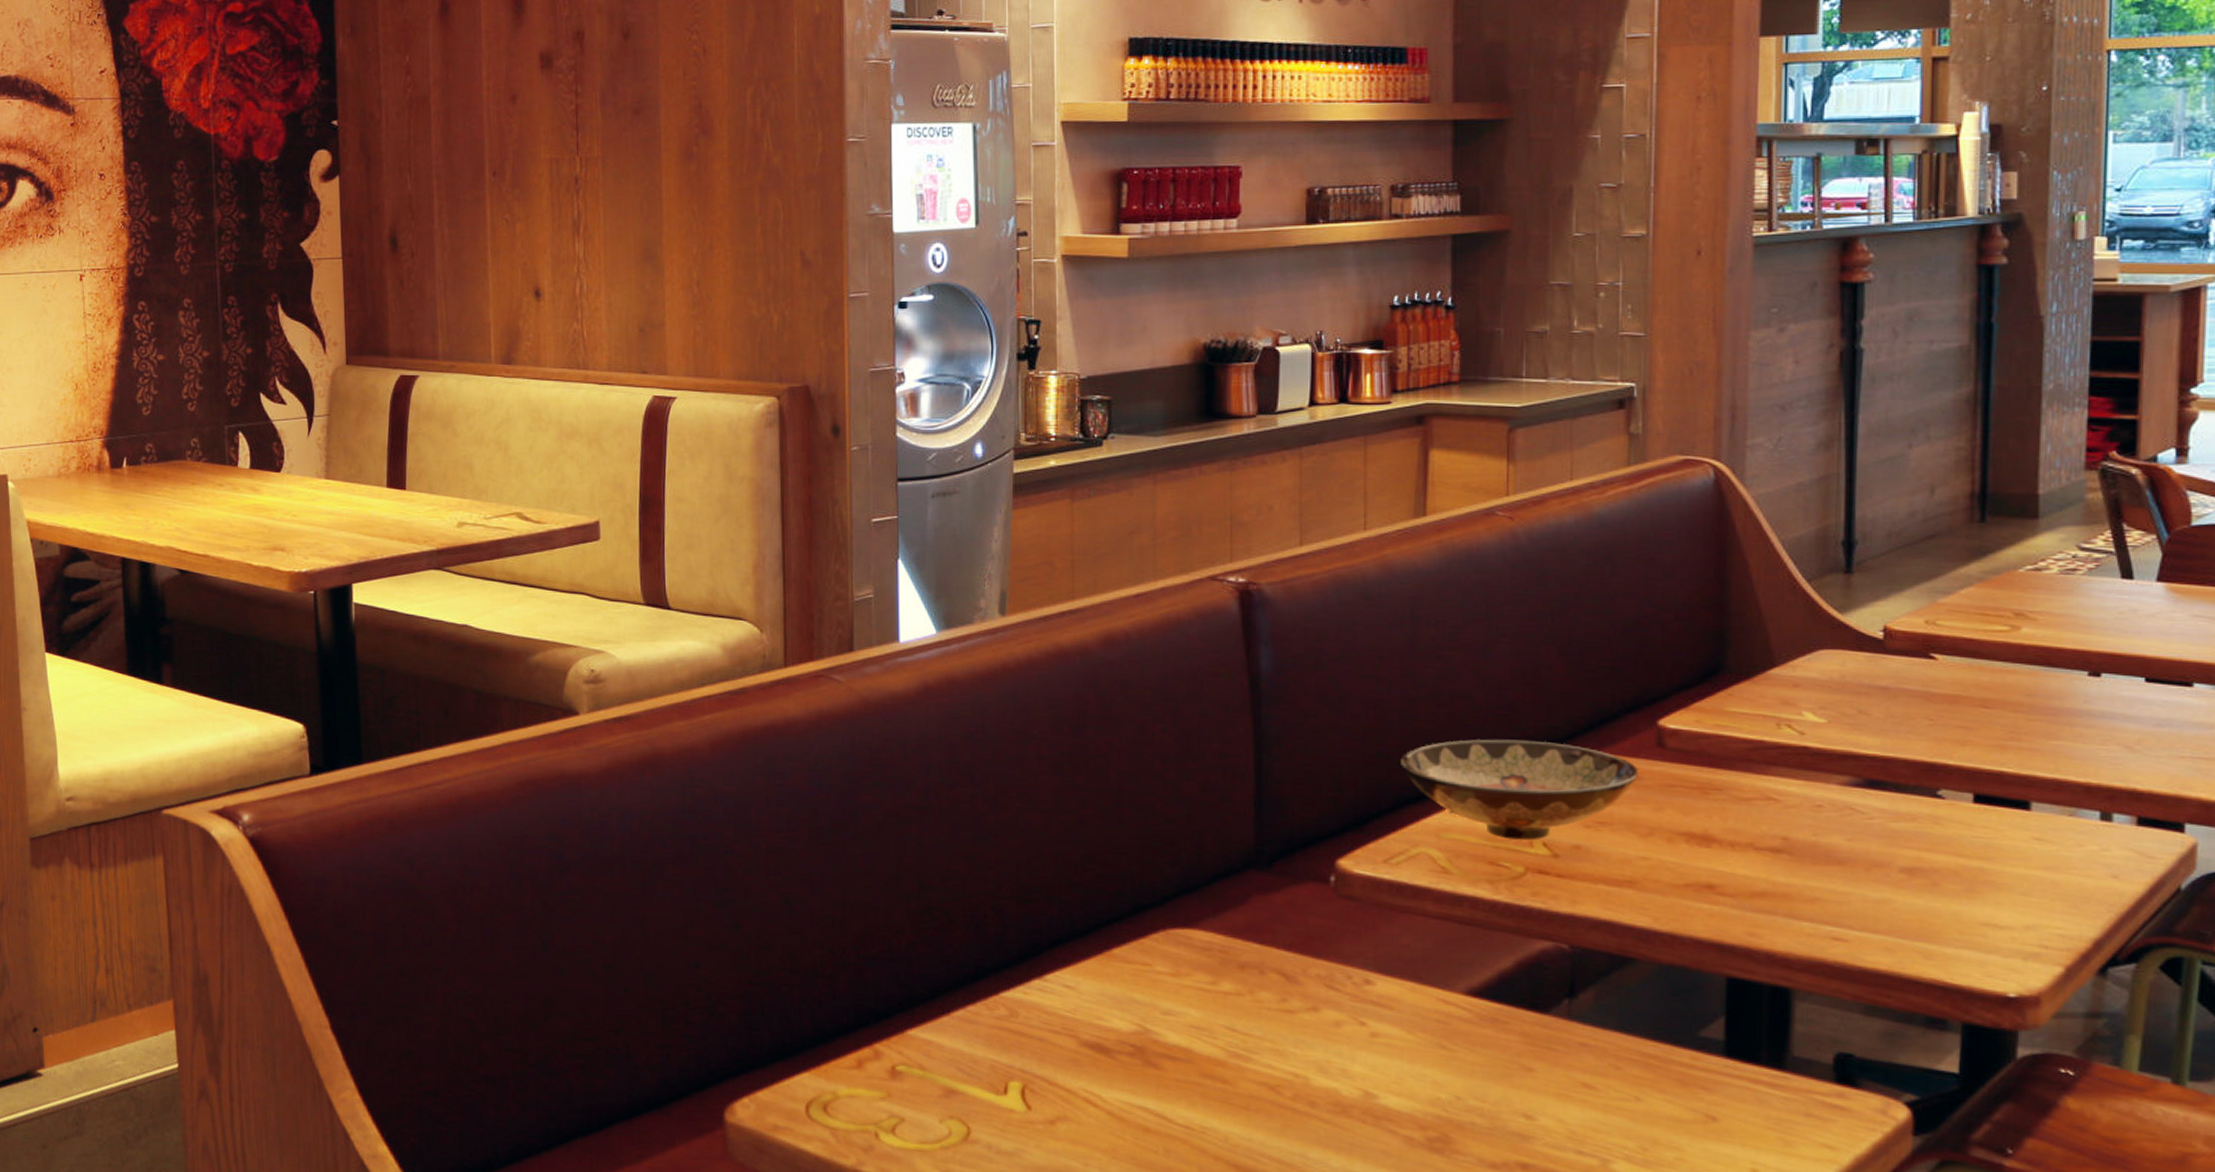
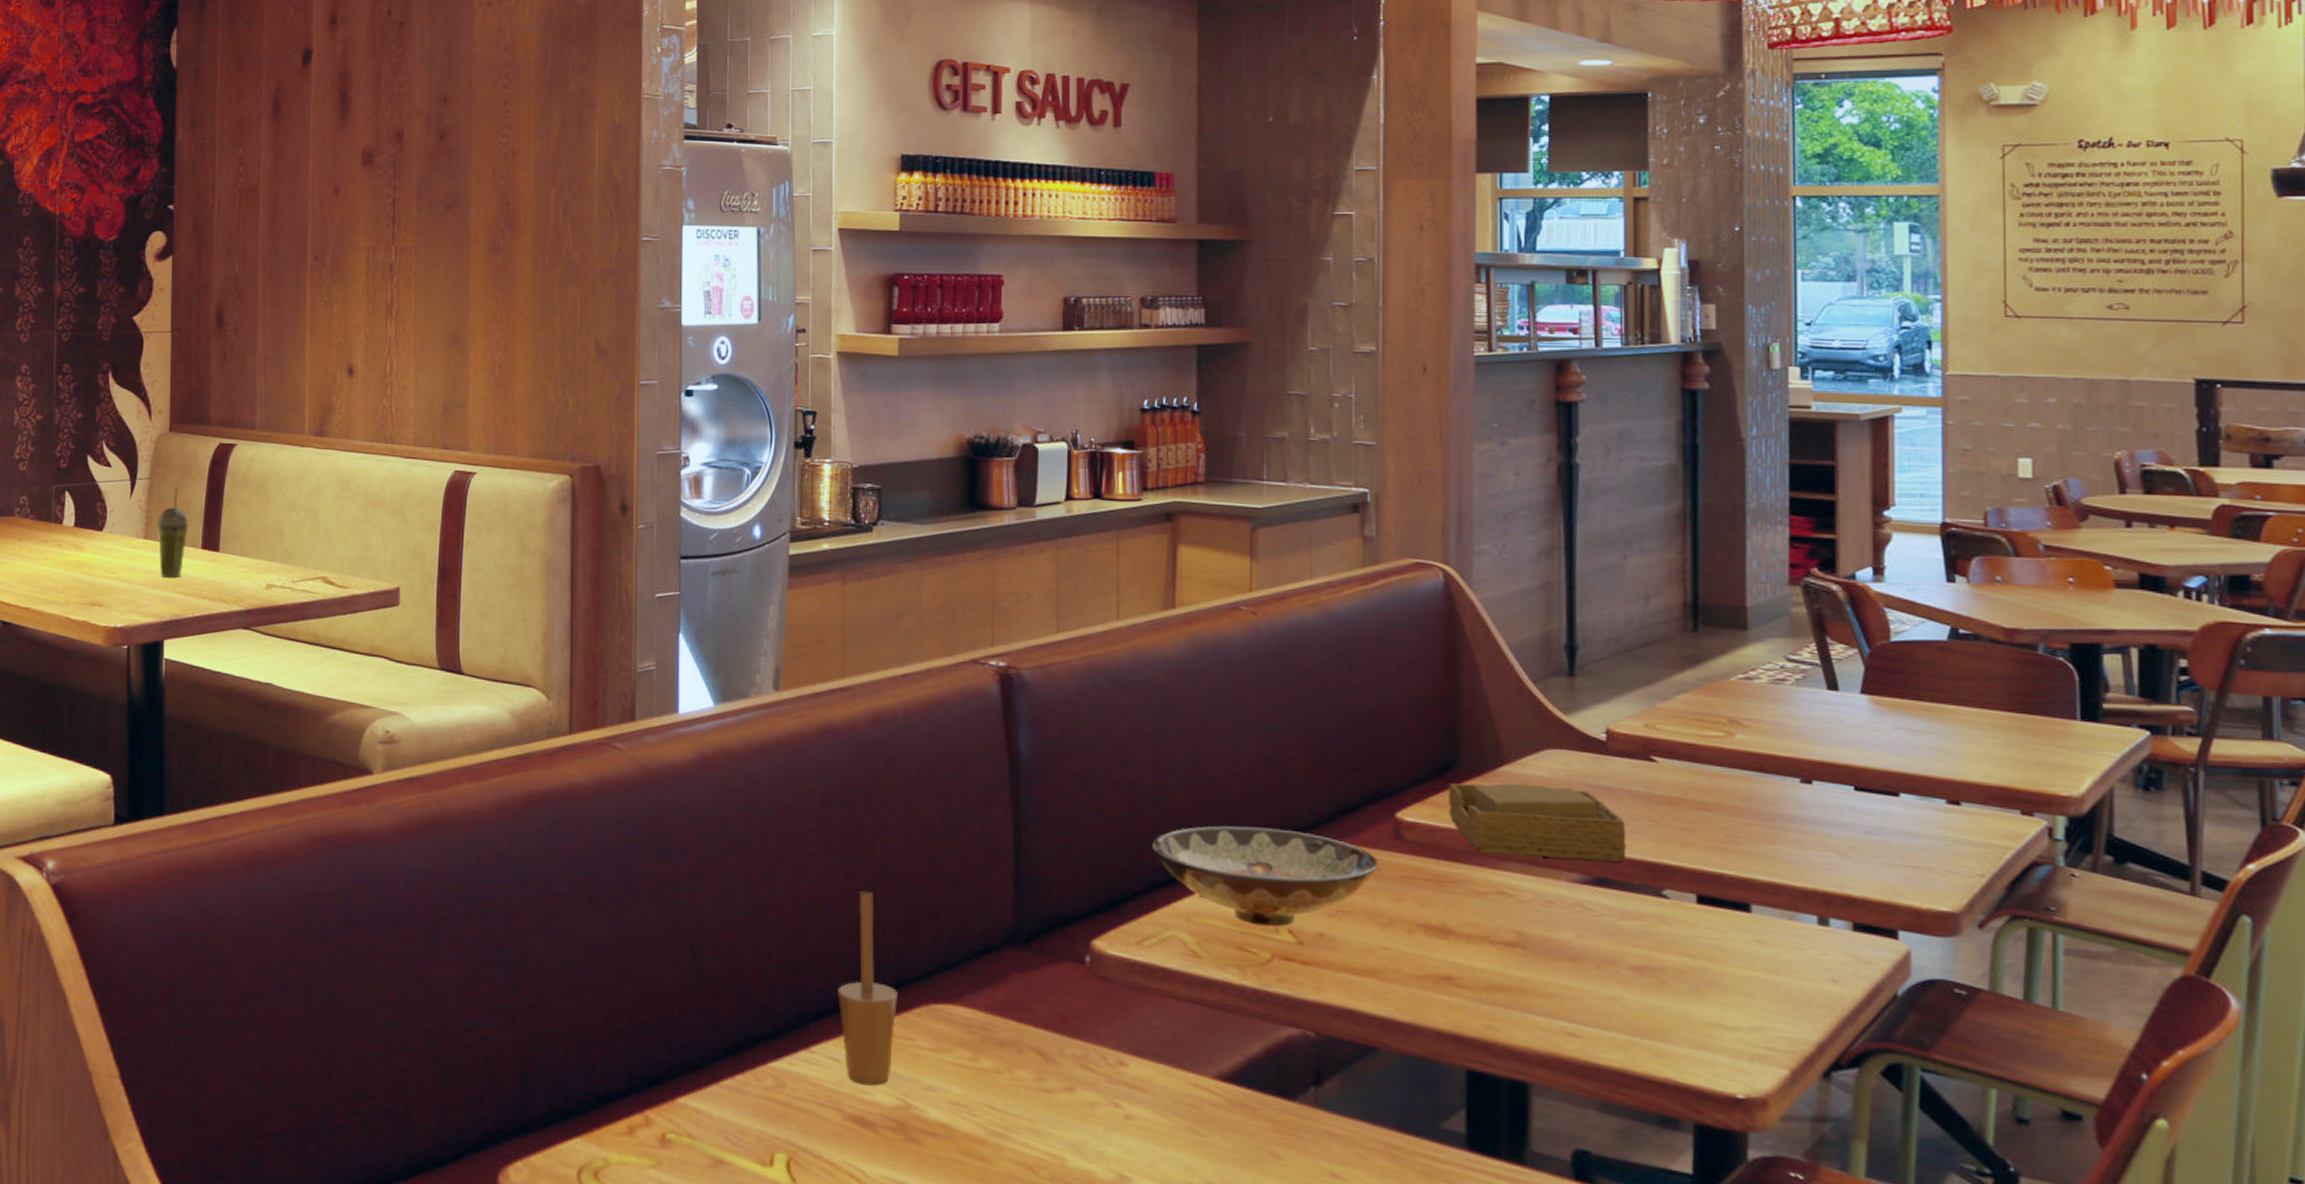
beverage cup: none [338,424,372,518] -> present [157,488,189,577]
beverage cup: none [1071,817,1134,1012] -> present [838,891,897,1086]
napkin holder: none [1714,685,1902,764] -> present [1449,783,1627,862]

